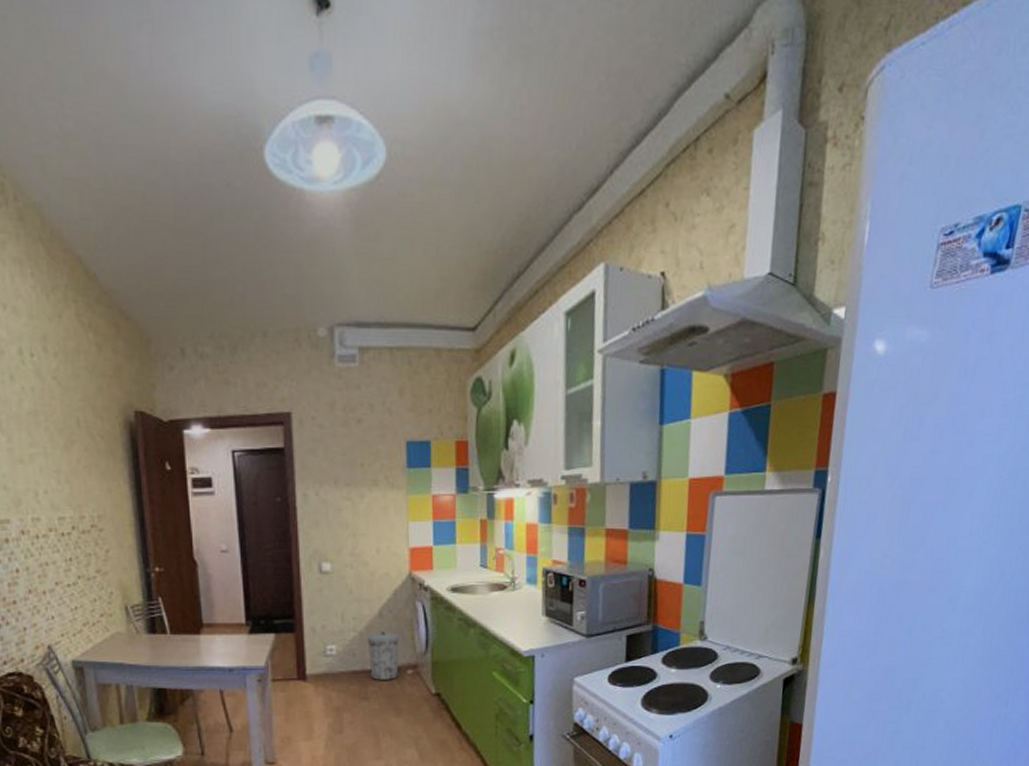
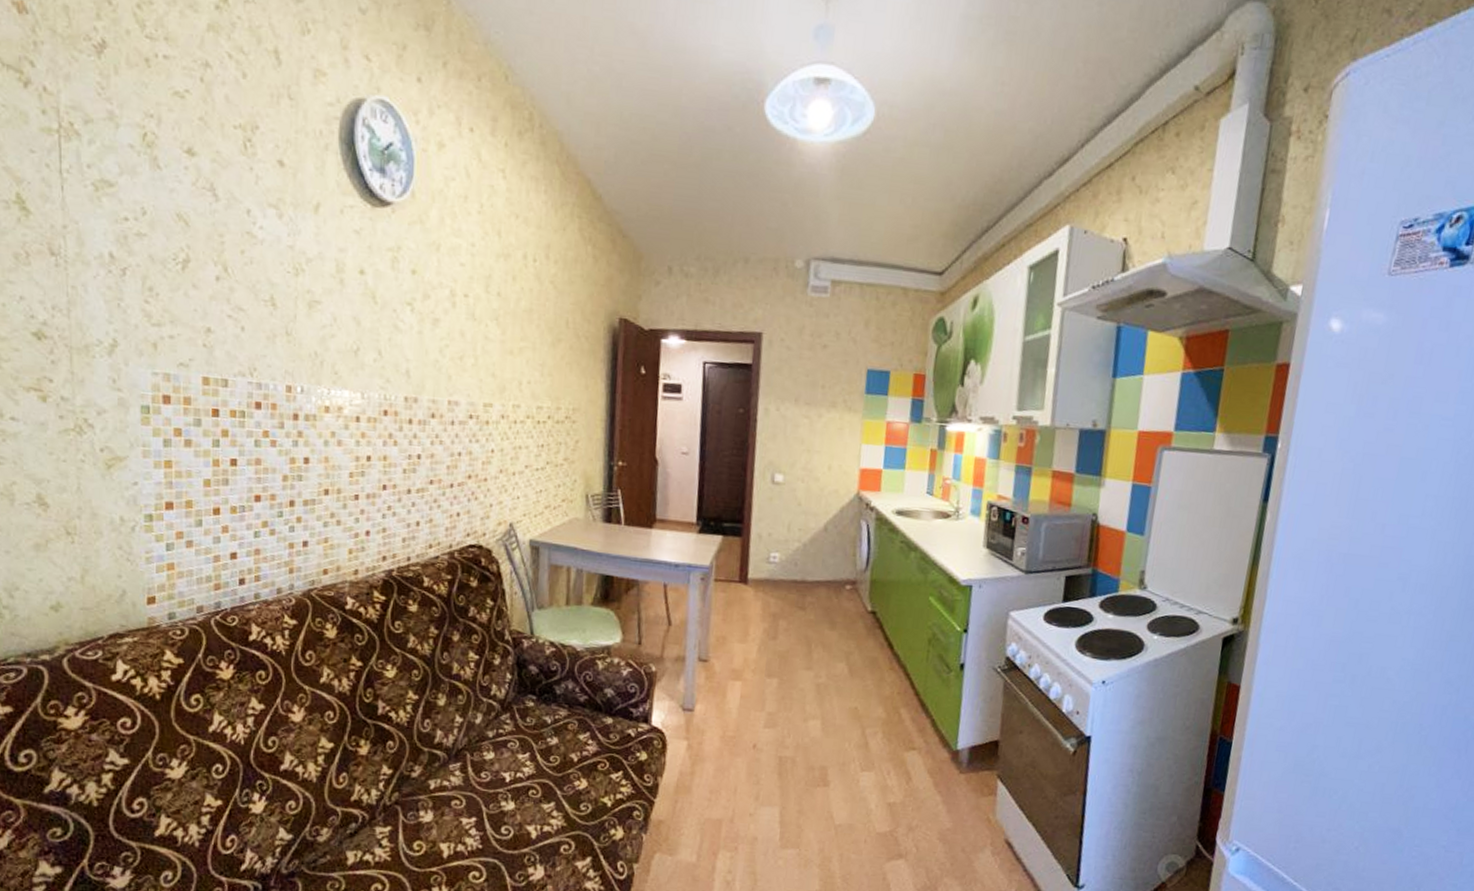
trash can: present [367,631,399,680] -> none [809,545,841,593]

